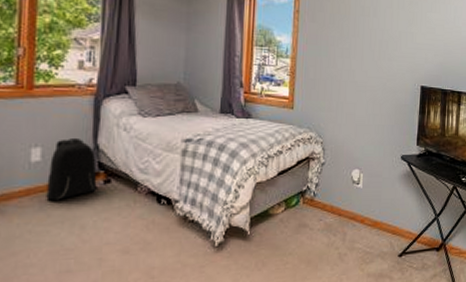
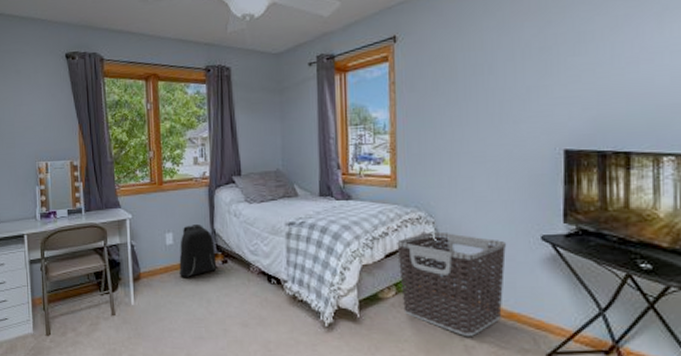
clothes hamper: none [289,151,377,245] -> present [397,231,507,336]

